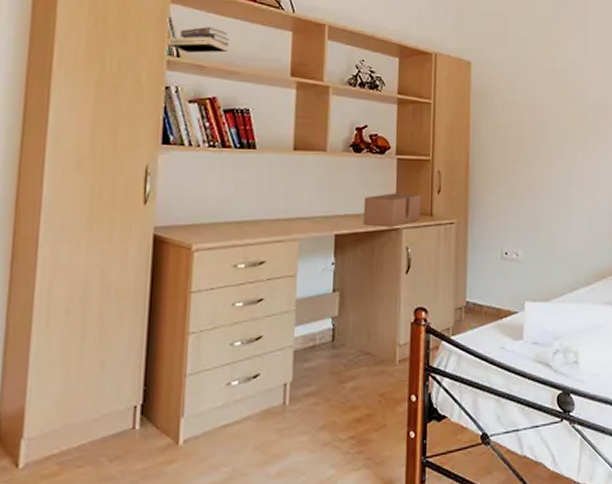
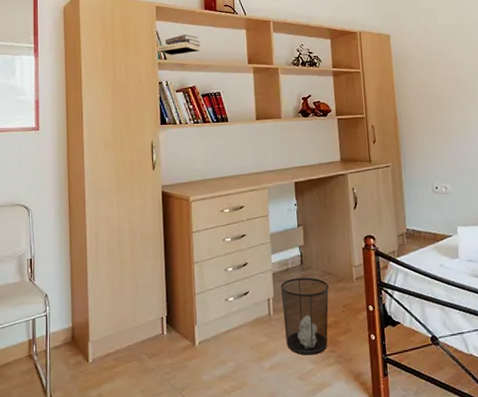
waste bin: none [302,357,365,458] -> present [280,277,329,355]
desk organizer: present [363,193,421,228] -> none [314,145,362,174]

